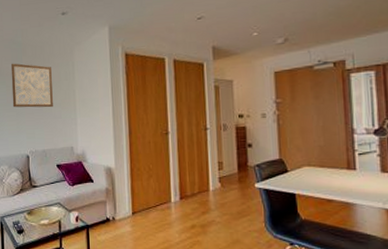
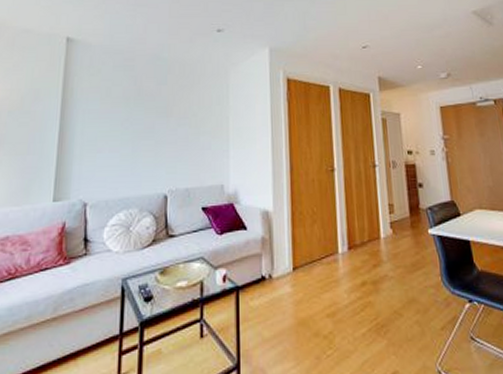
wall art: present [11,63,53,108] -> none [151,81,202,137]

